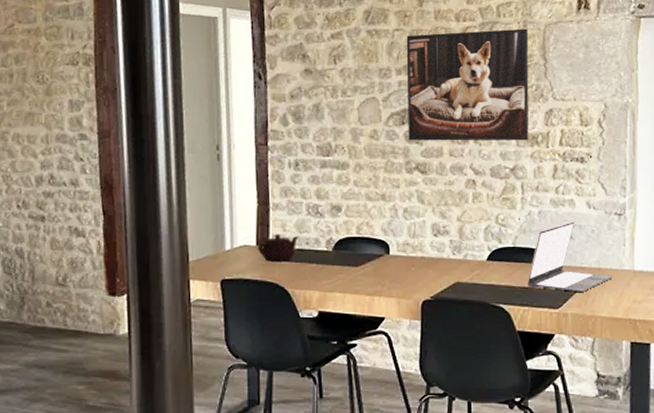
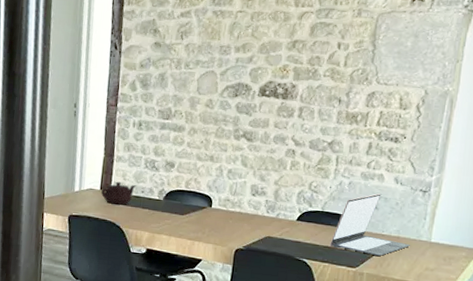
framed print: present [406,28,529,141] -> none [239,16,362,119]

